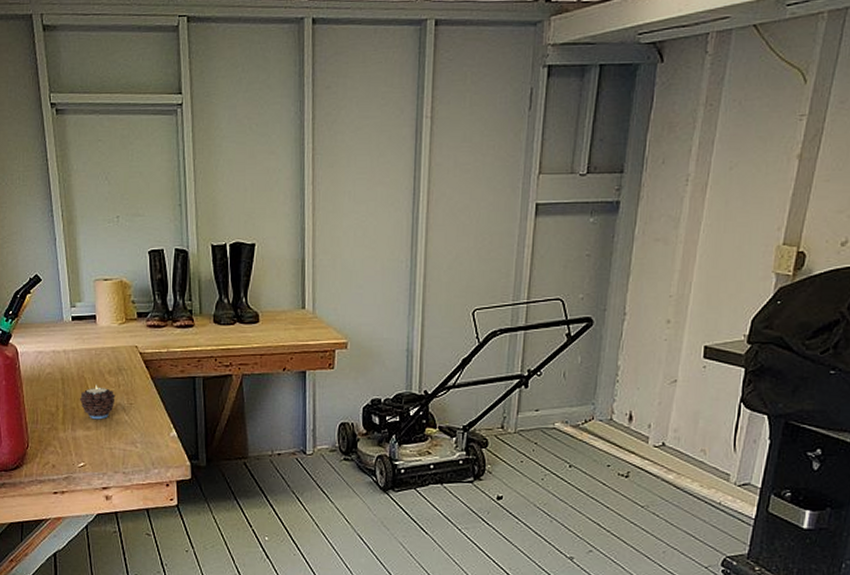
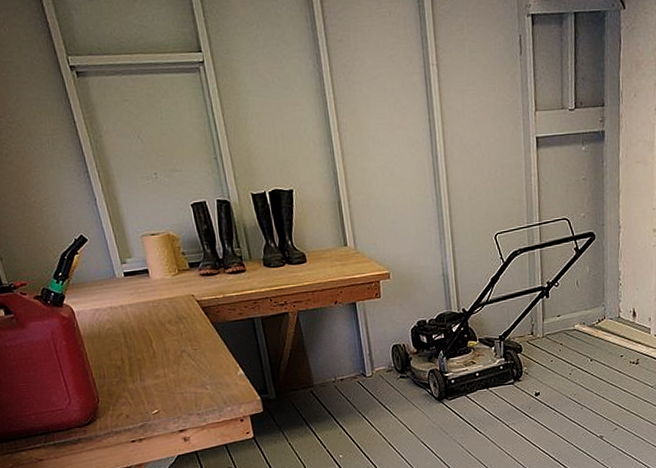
candle: present [79,385,116,420] -> none [143,335,180,368]

